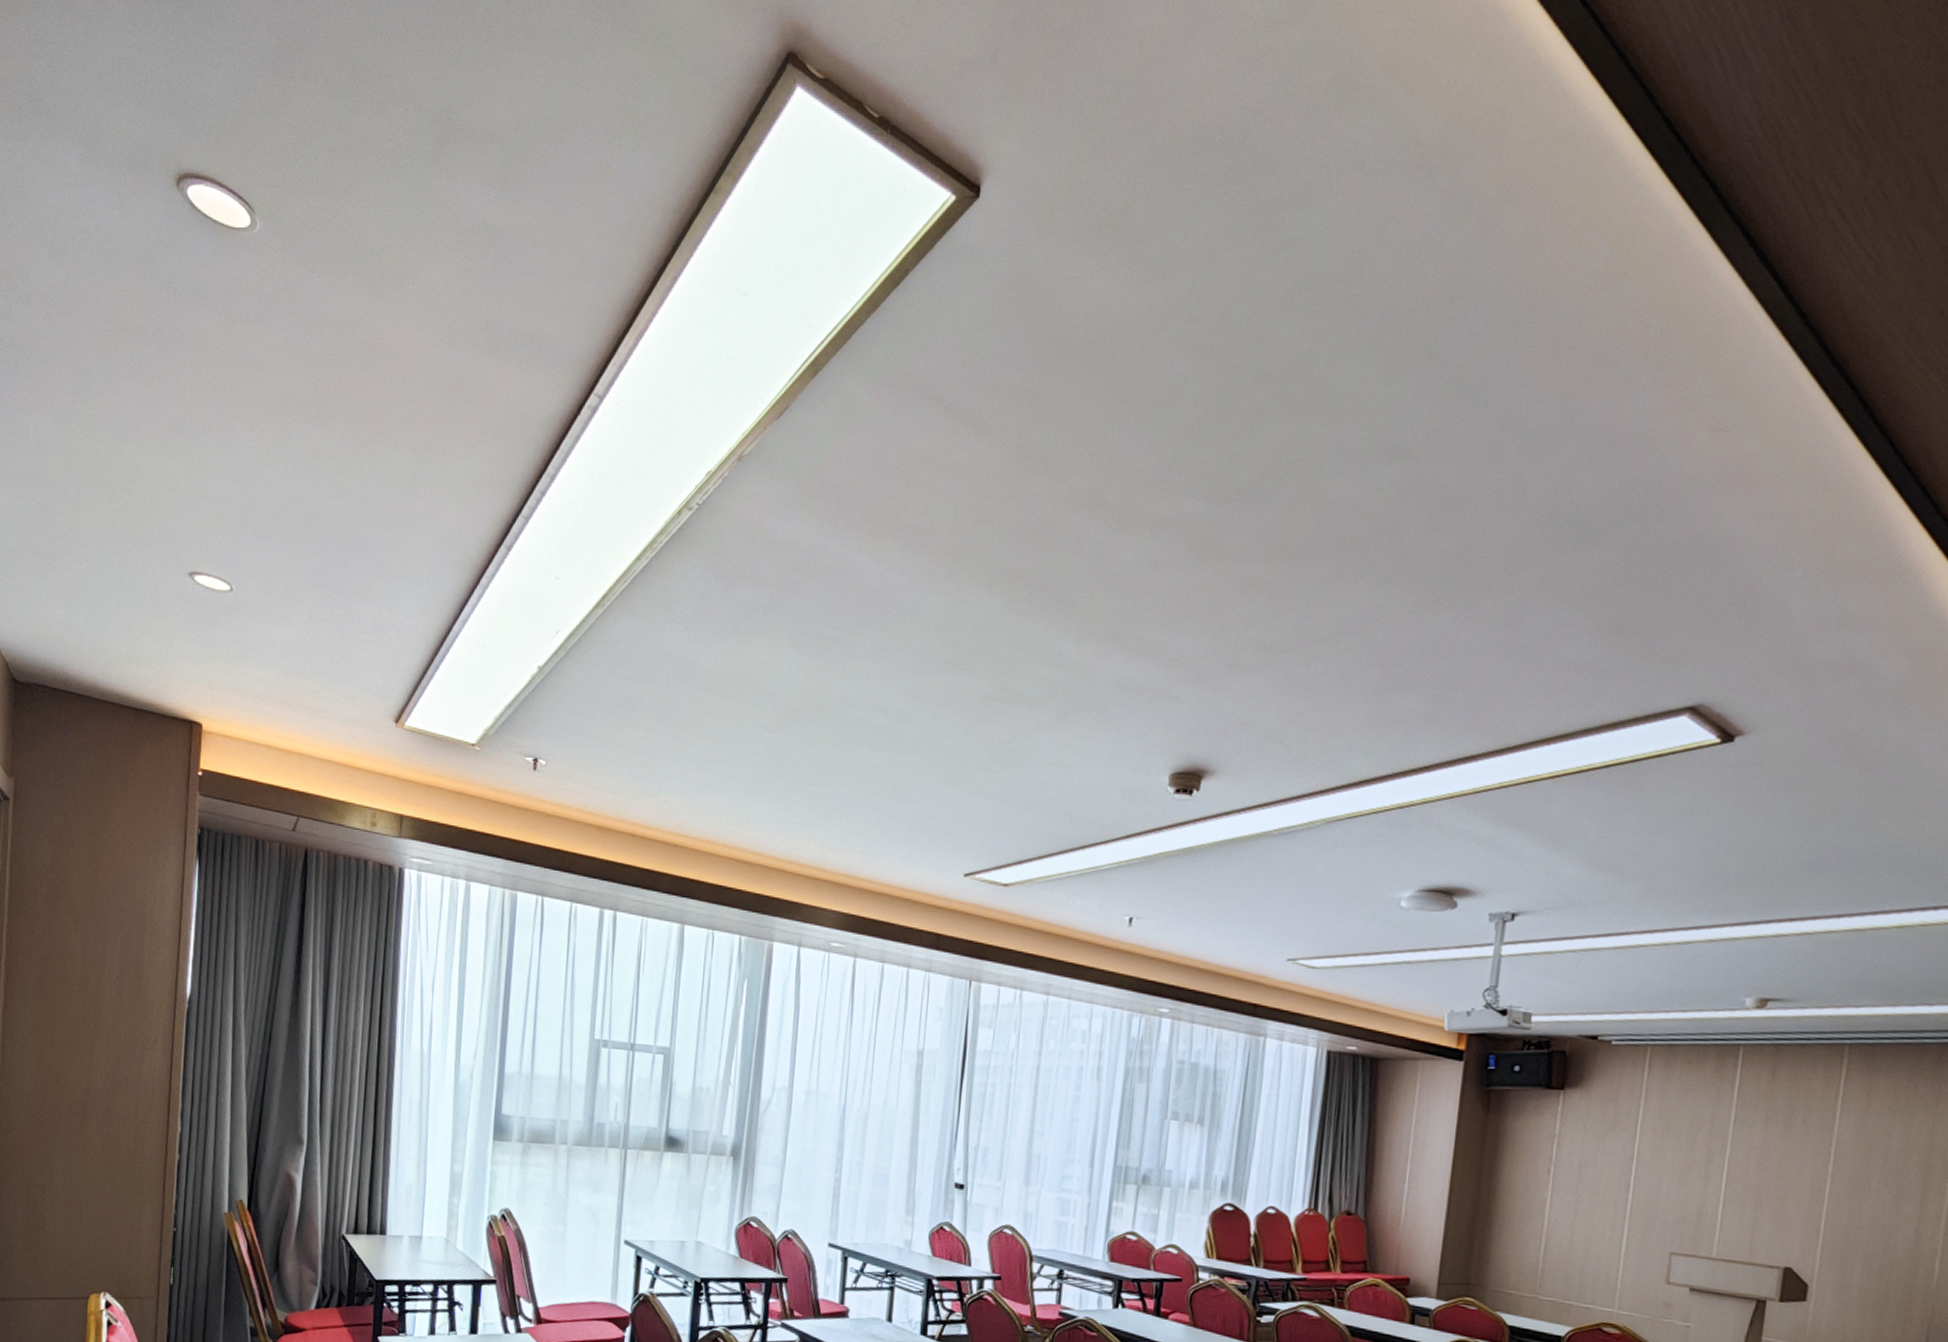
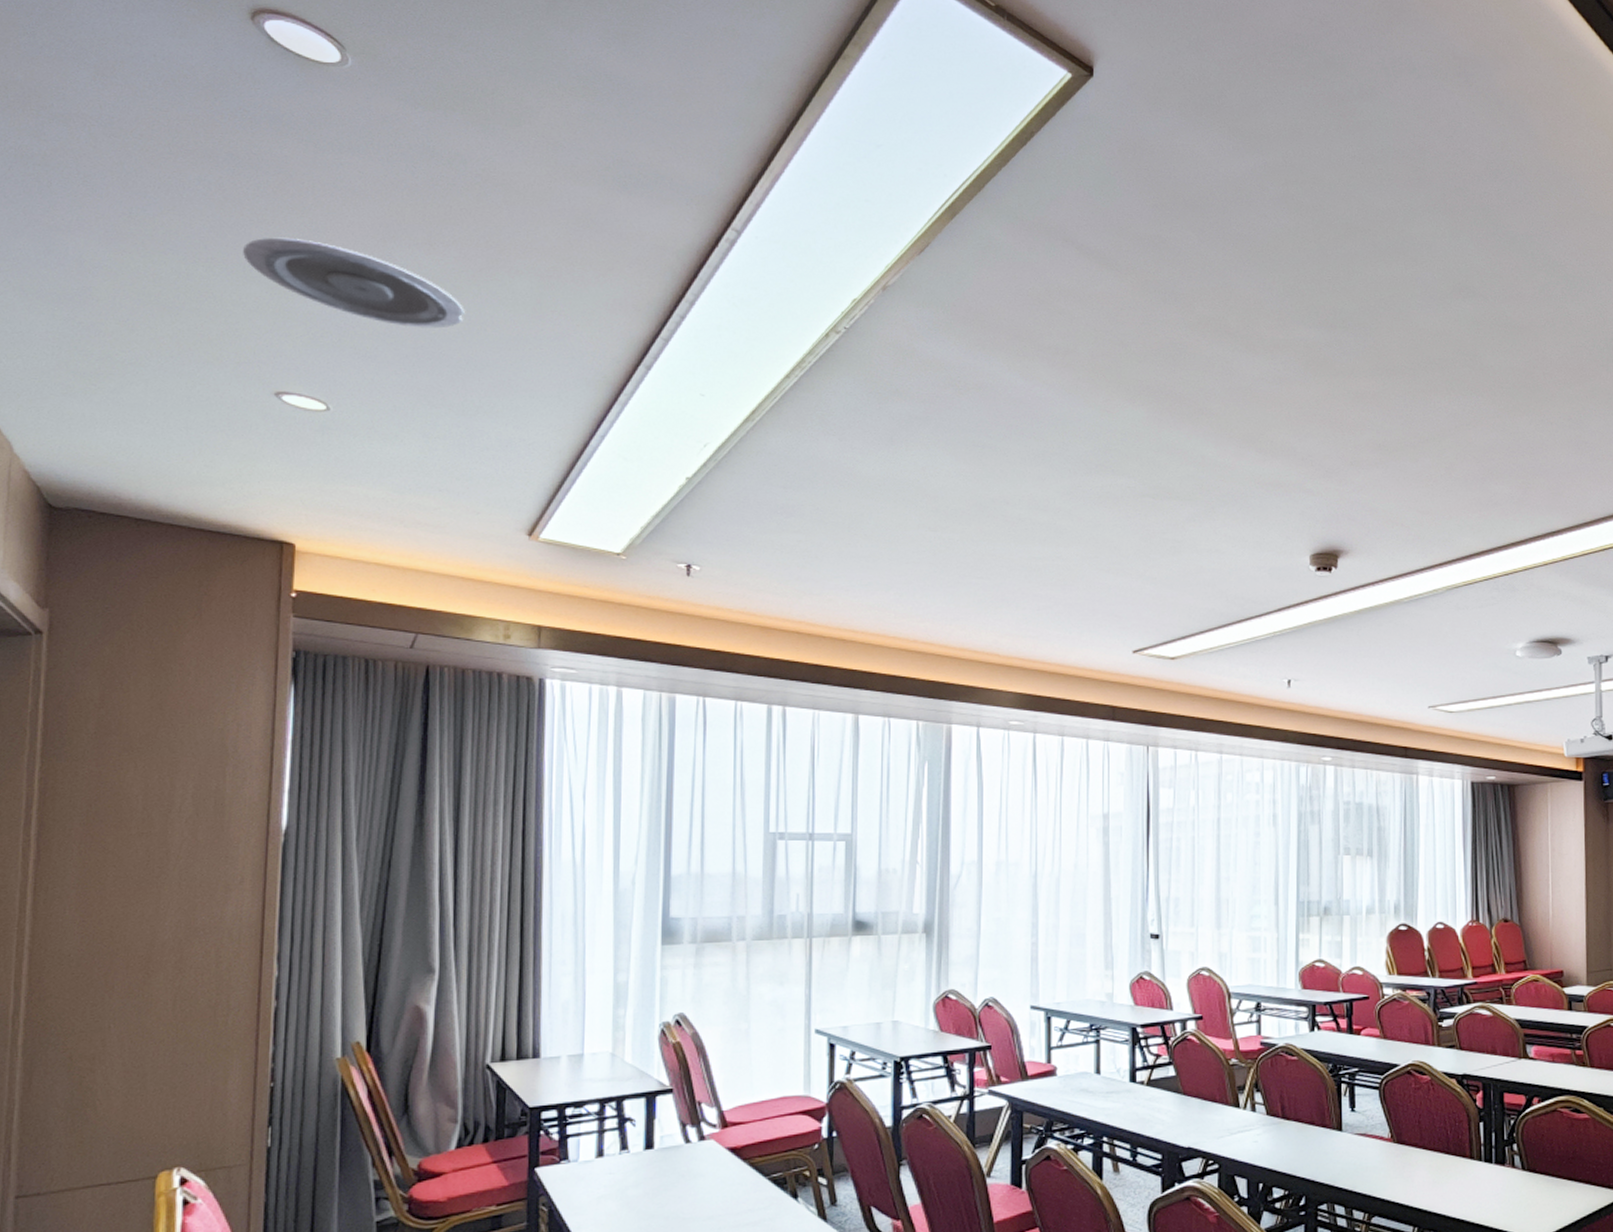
recessed light: none [166,414,349,507] -> present [243,237,465,329]

